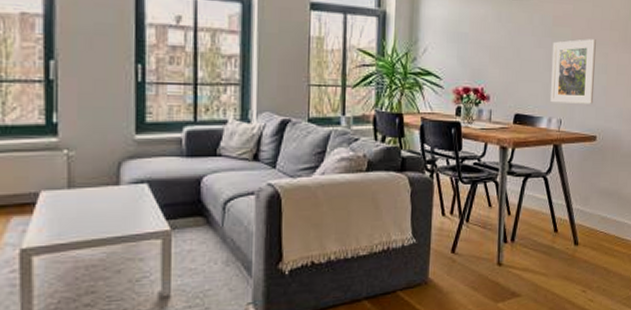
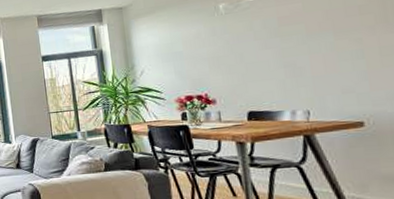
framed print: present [550,39,596,104] -> none [282,28,352,97]

